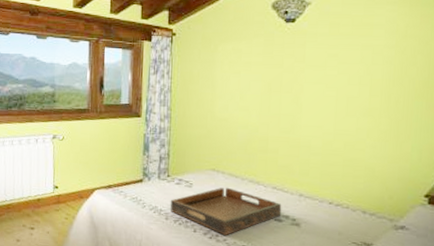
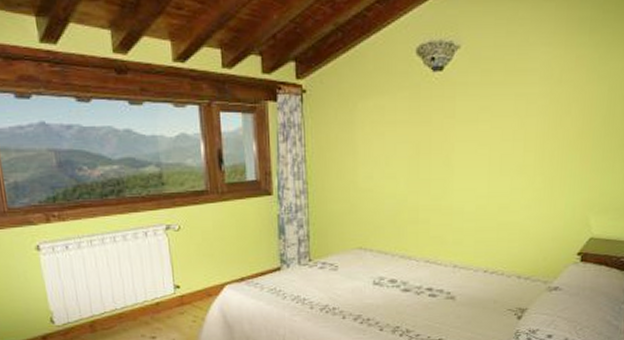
serving tray: present [170,187,282,236] -> none [314,266,436,319]

